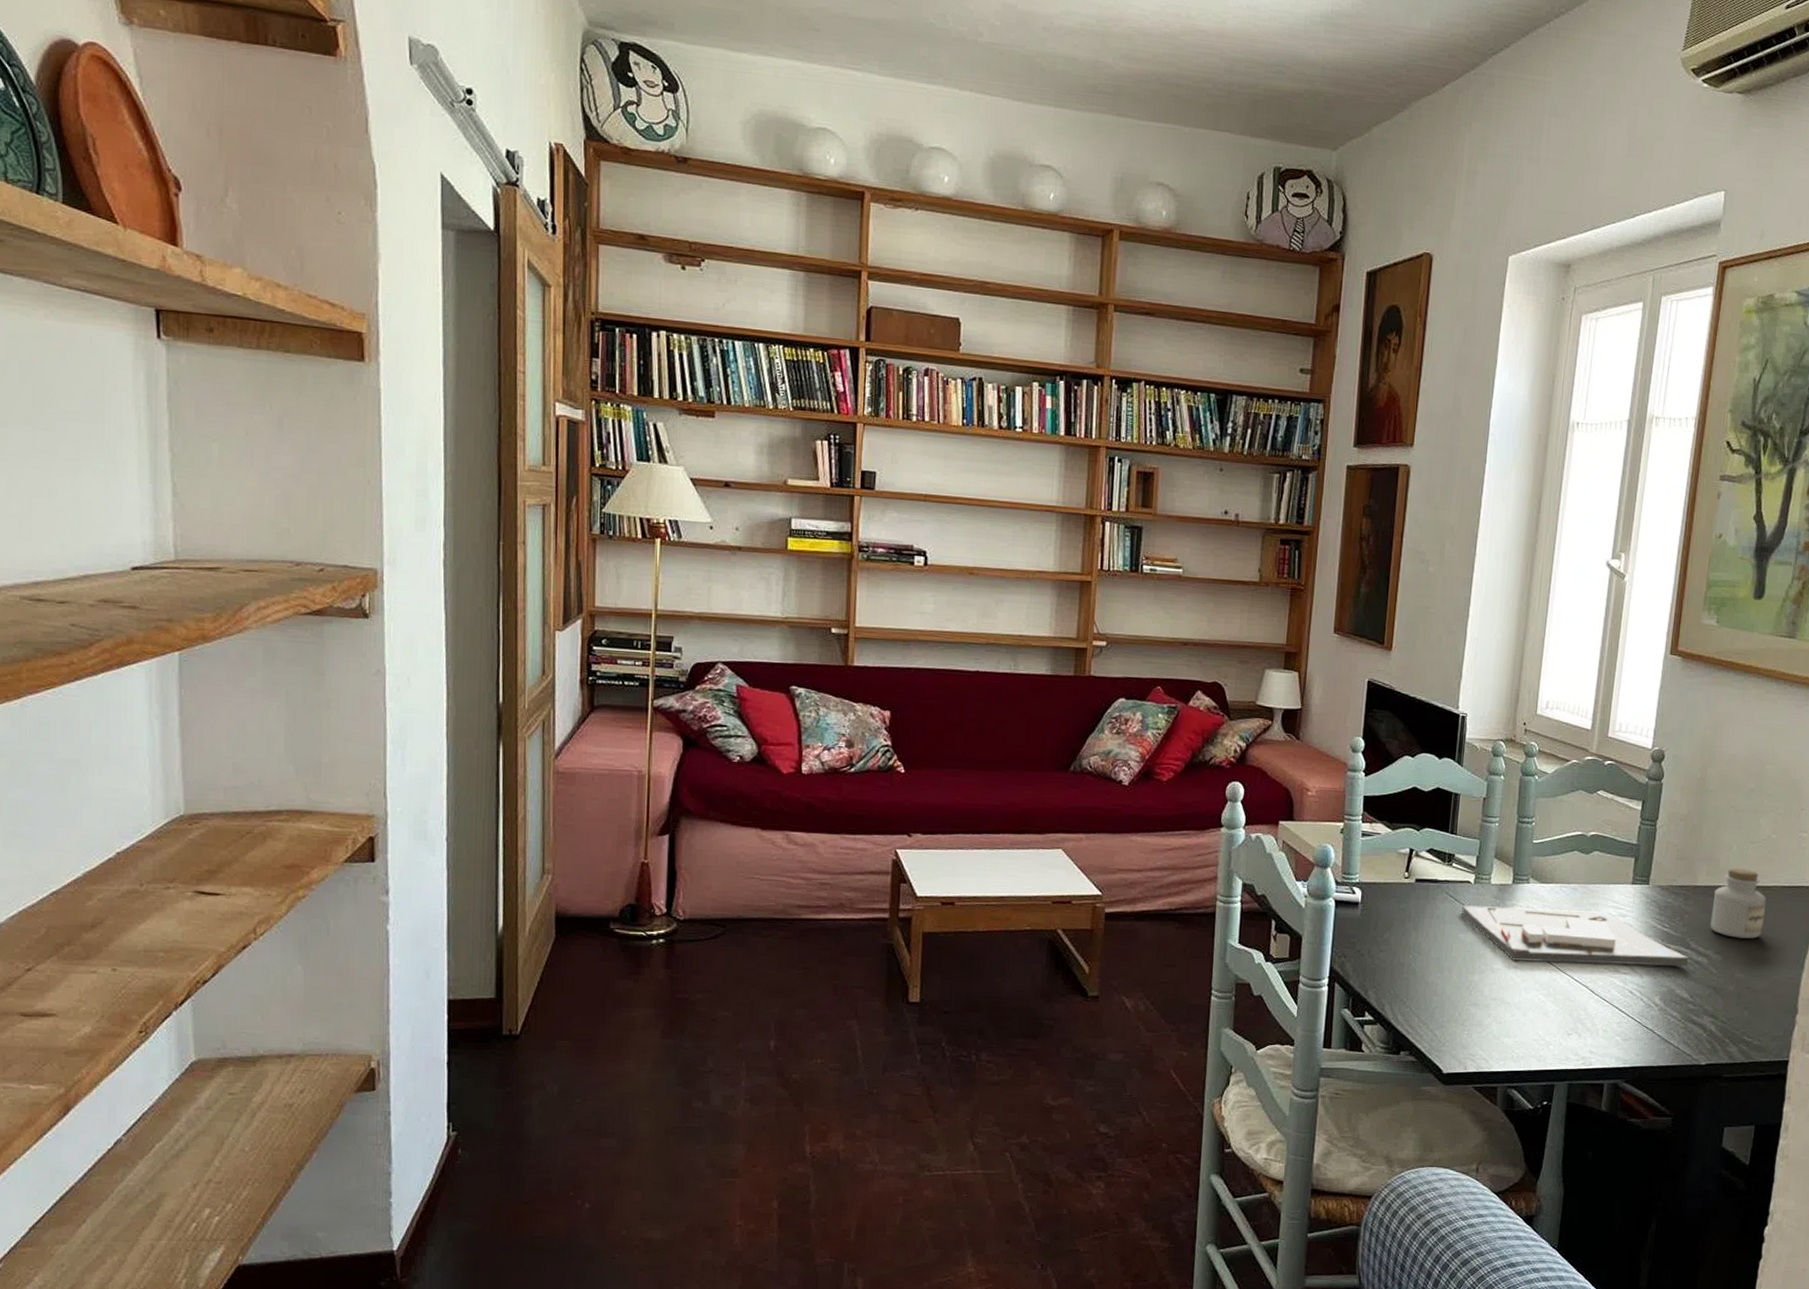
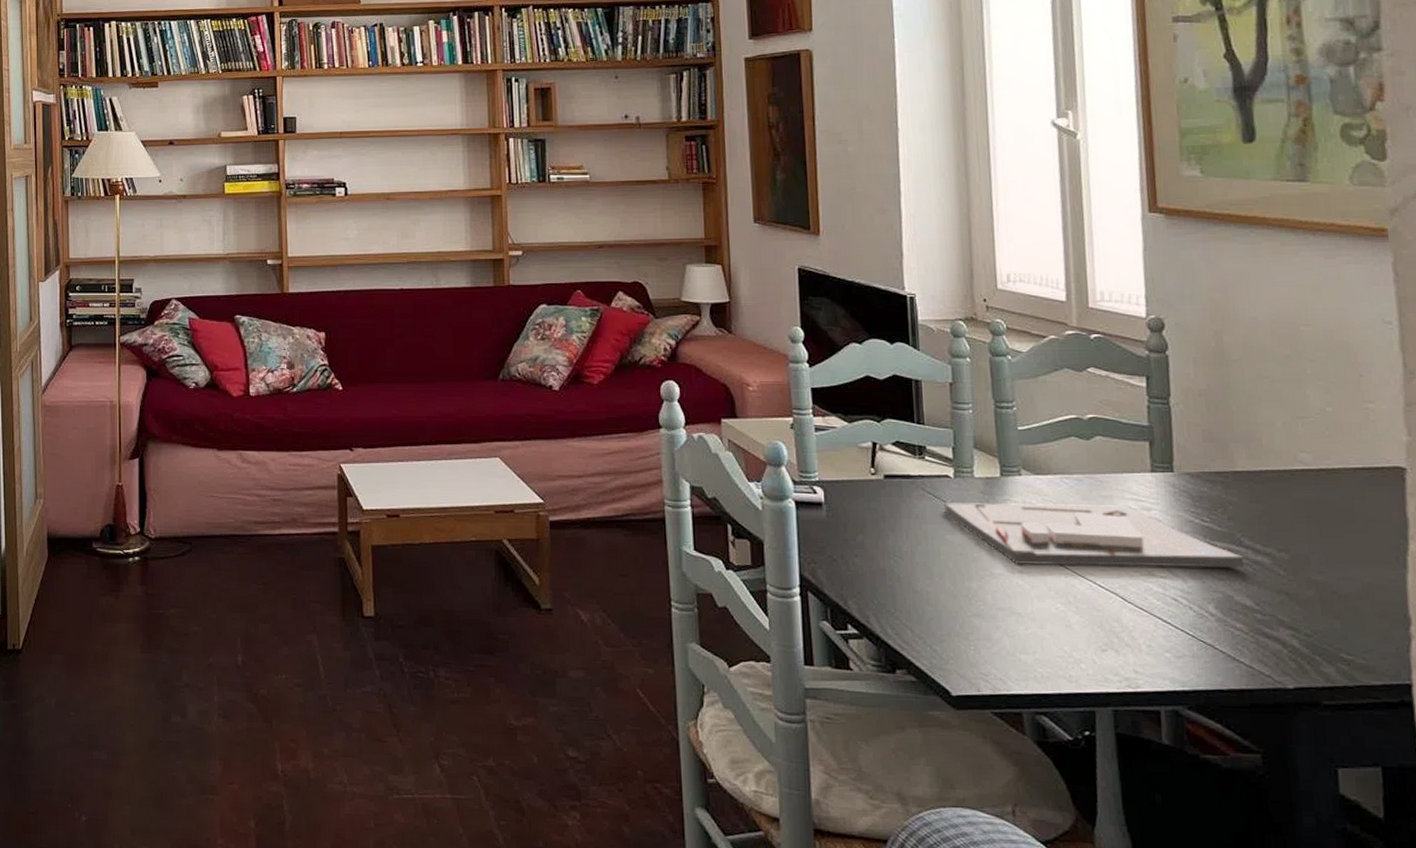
jar: present [1710,867,1766,939] -> none [1262,448,1338,534]

